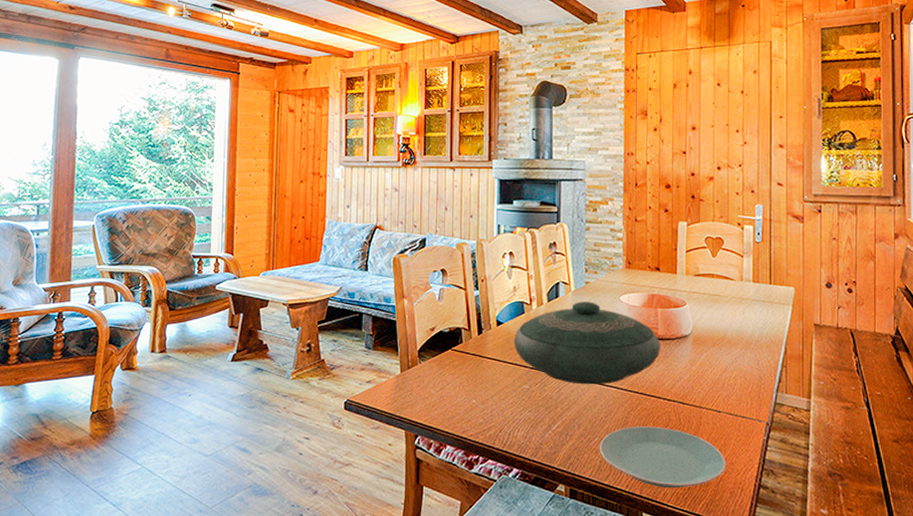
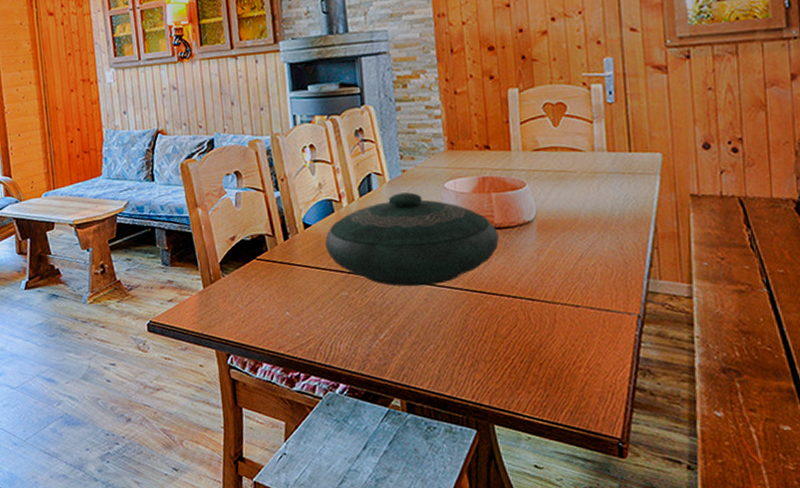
plate: present [599,426,727,489] -> none [435,328,592,397]

